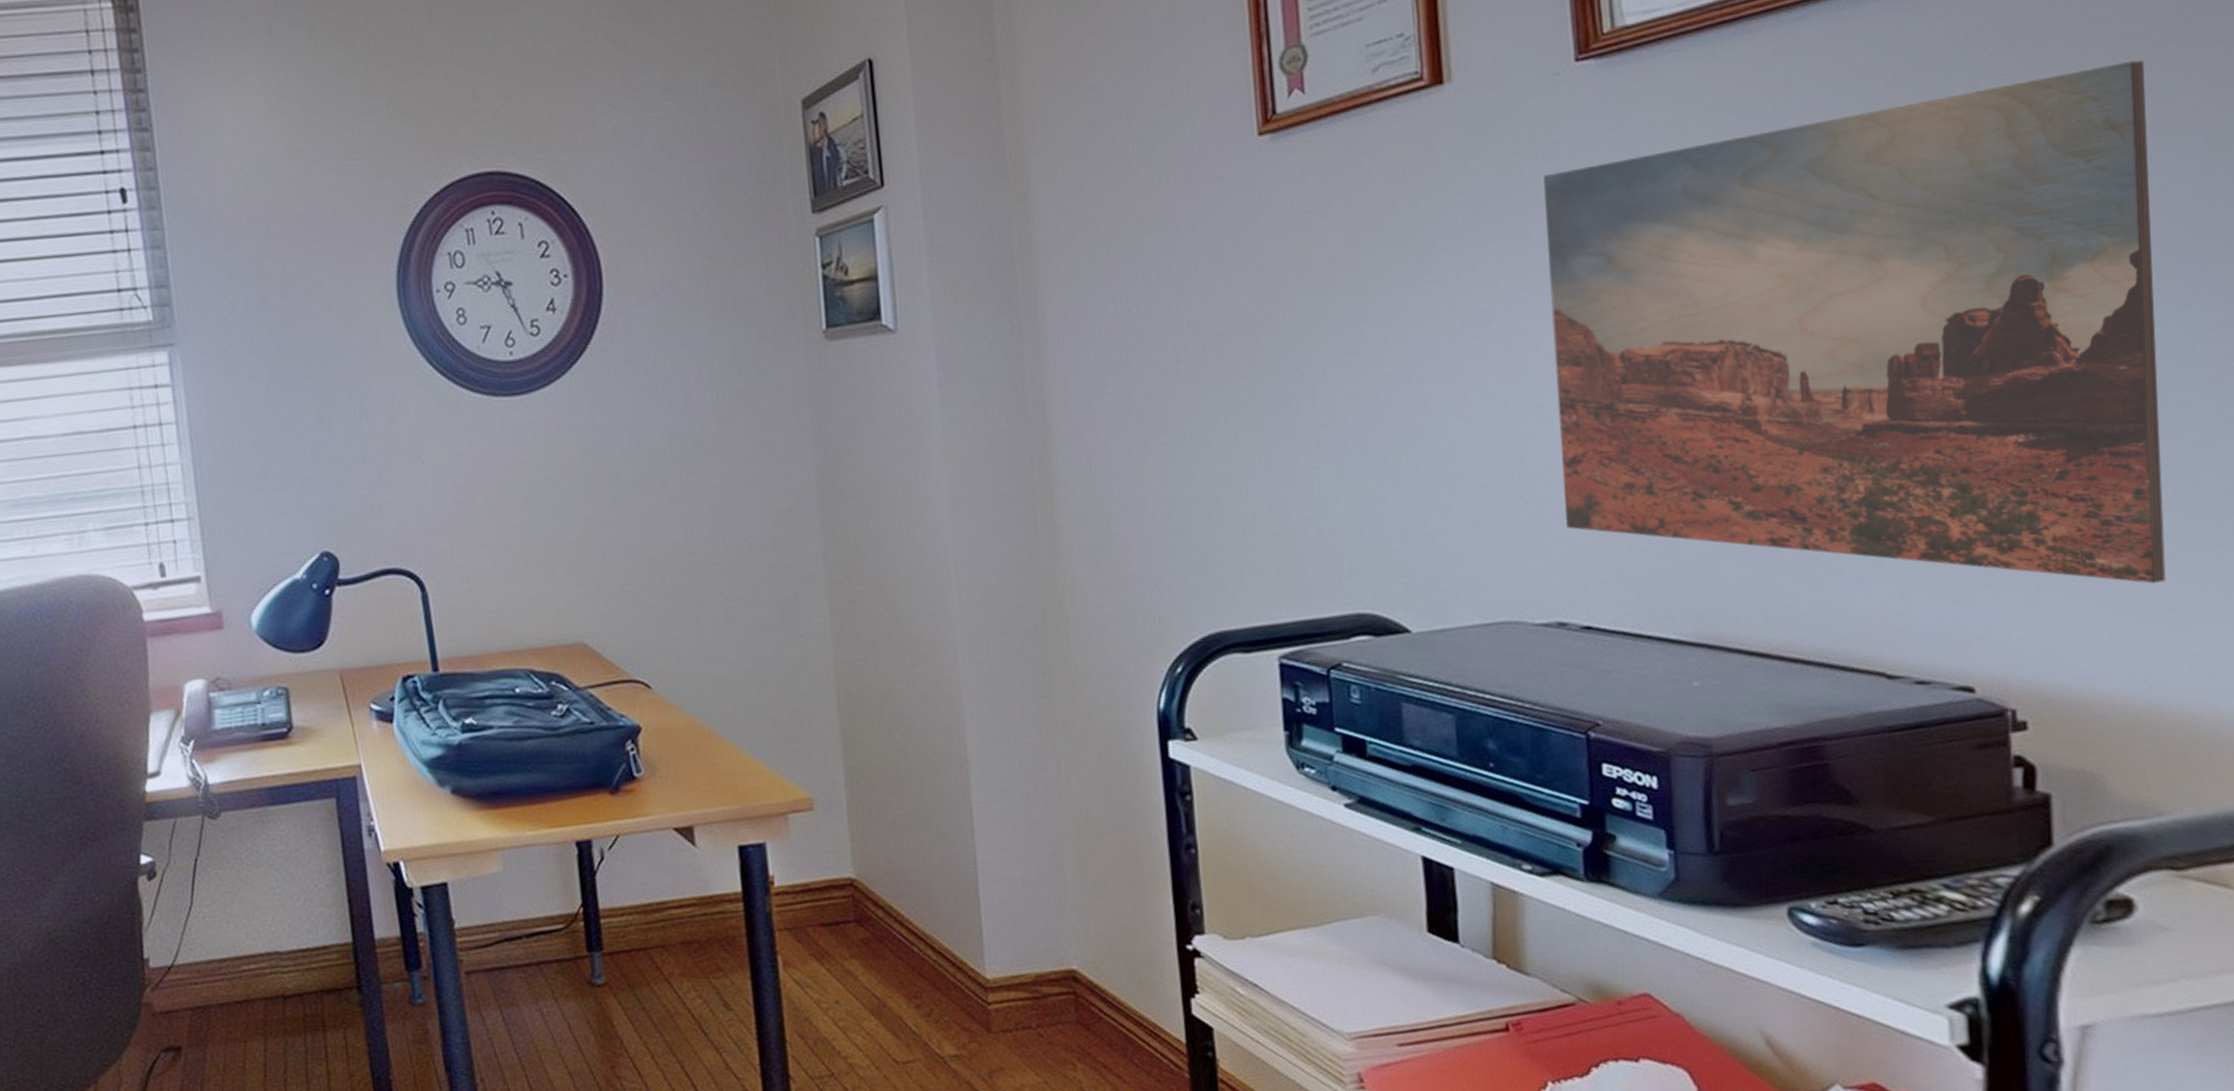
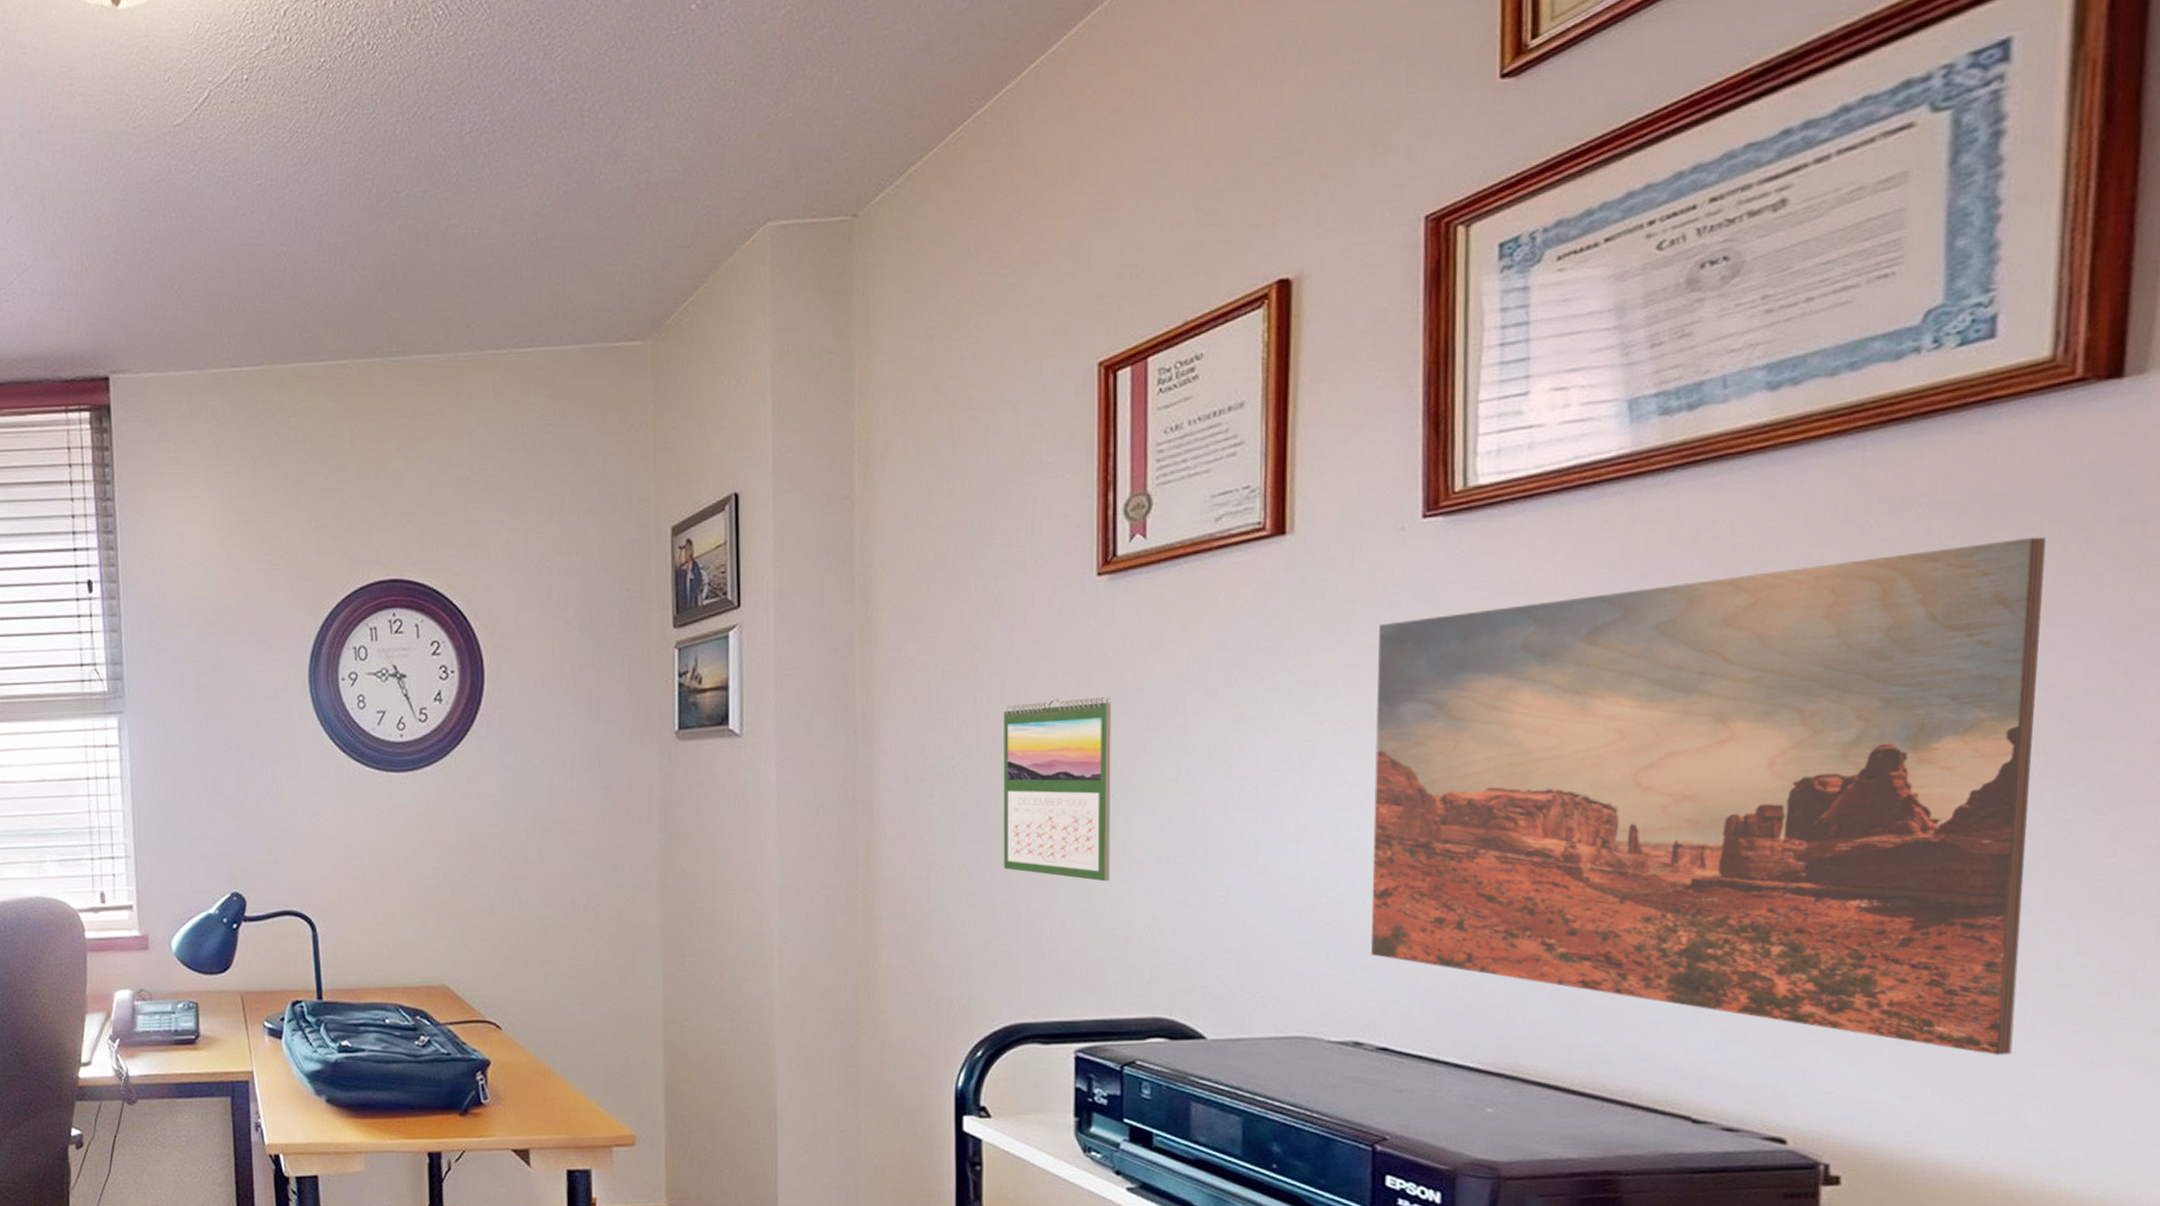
calendar: none [1174,267,1299,469] -> present [1003,697,1112,882]

